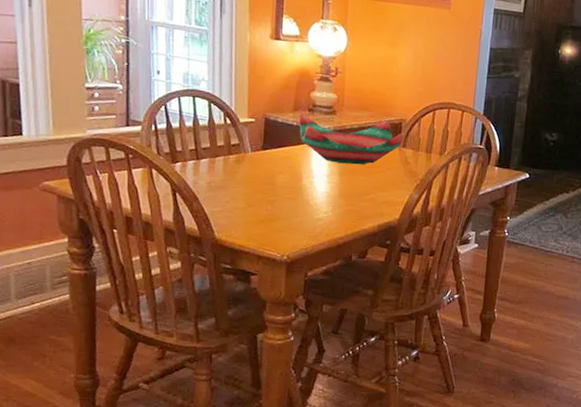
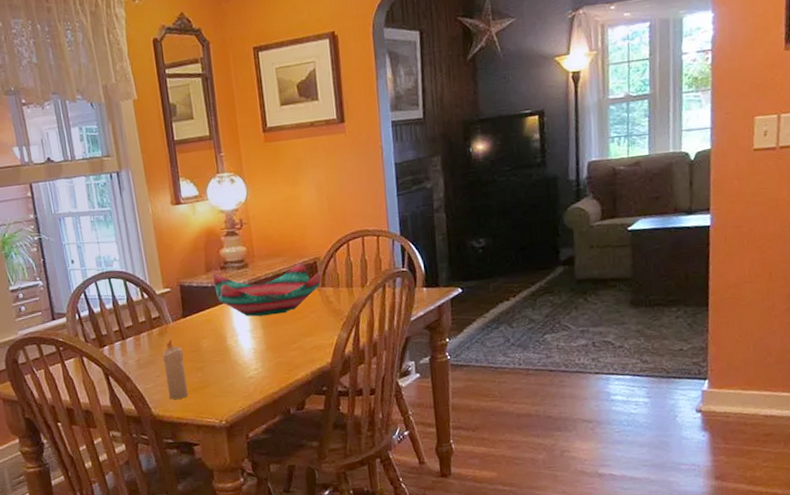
candle: none [234,168,257,227] -> present [162,339,188,399]

